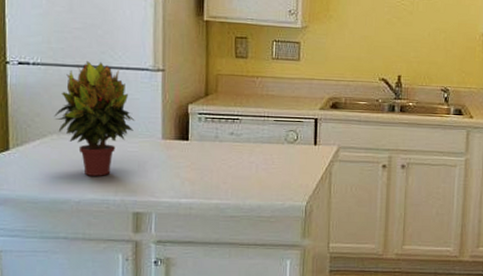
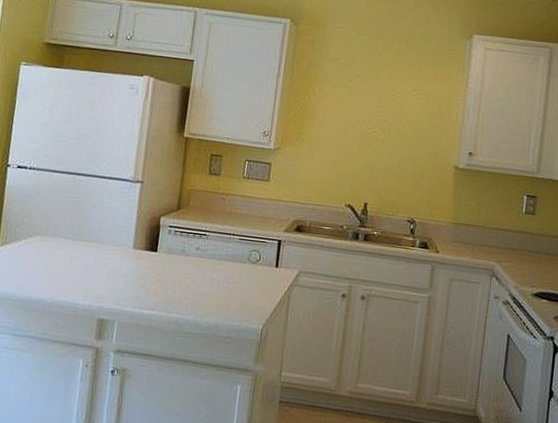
potted plant: present [54,60,135,176] -> none [41,168,111,280]

